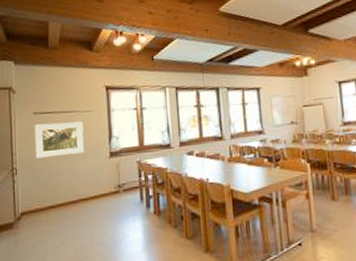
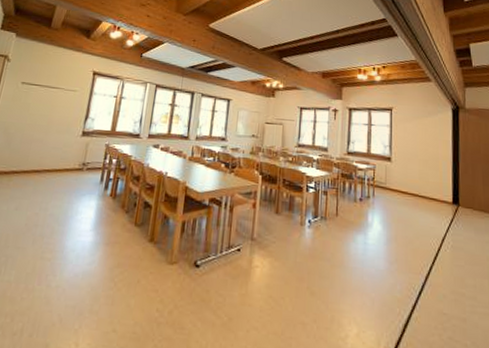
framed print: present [34,121,84,159] -> none [13,93,65,127]

